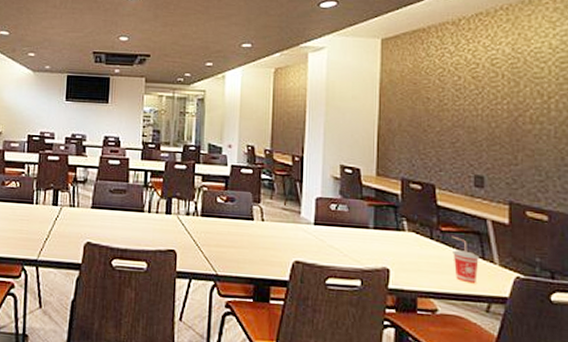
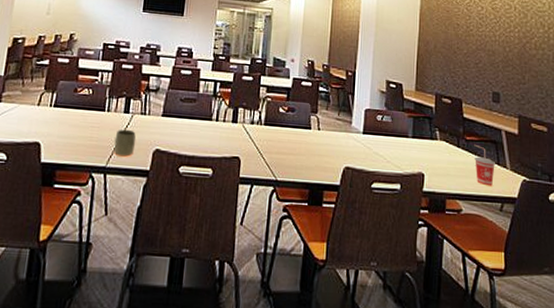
mug: none [44,221,66,250] -> present [113,129,137,157]

